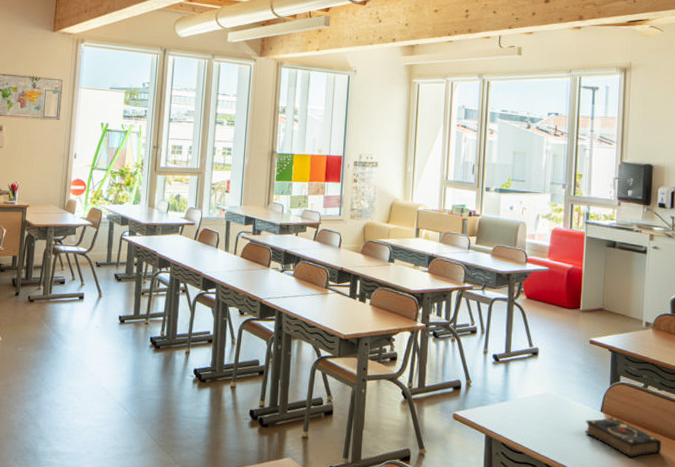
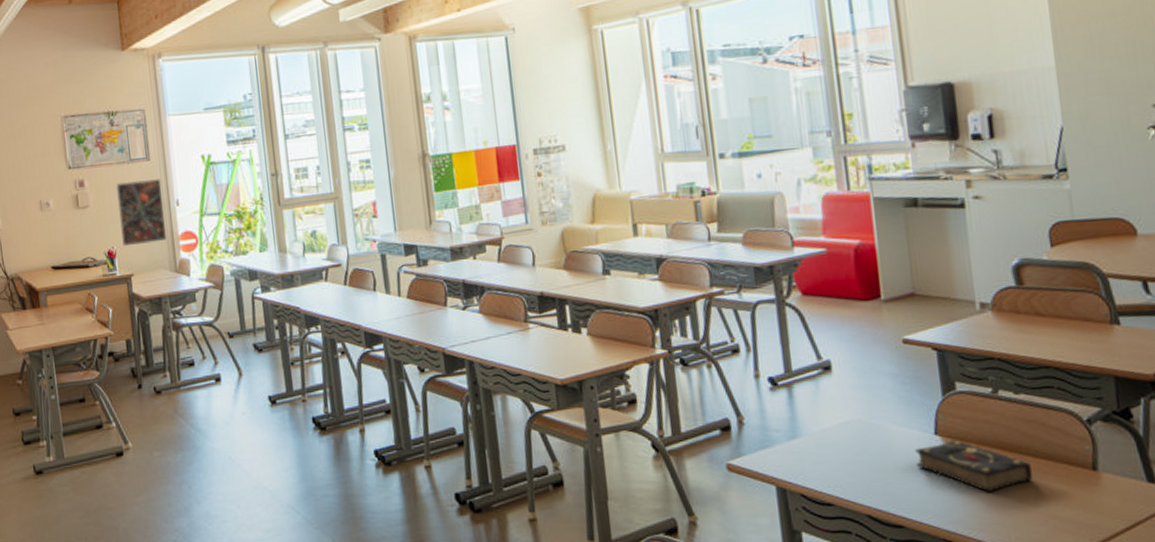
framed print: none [25,132,65,184] -> present [115,179,168,247]

